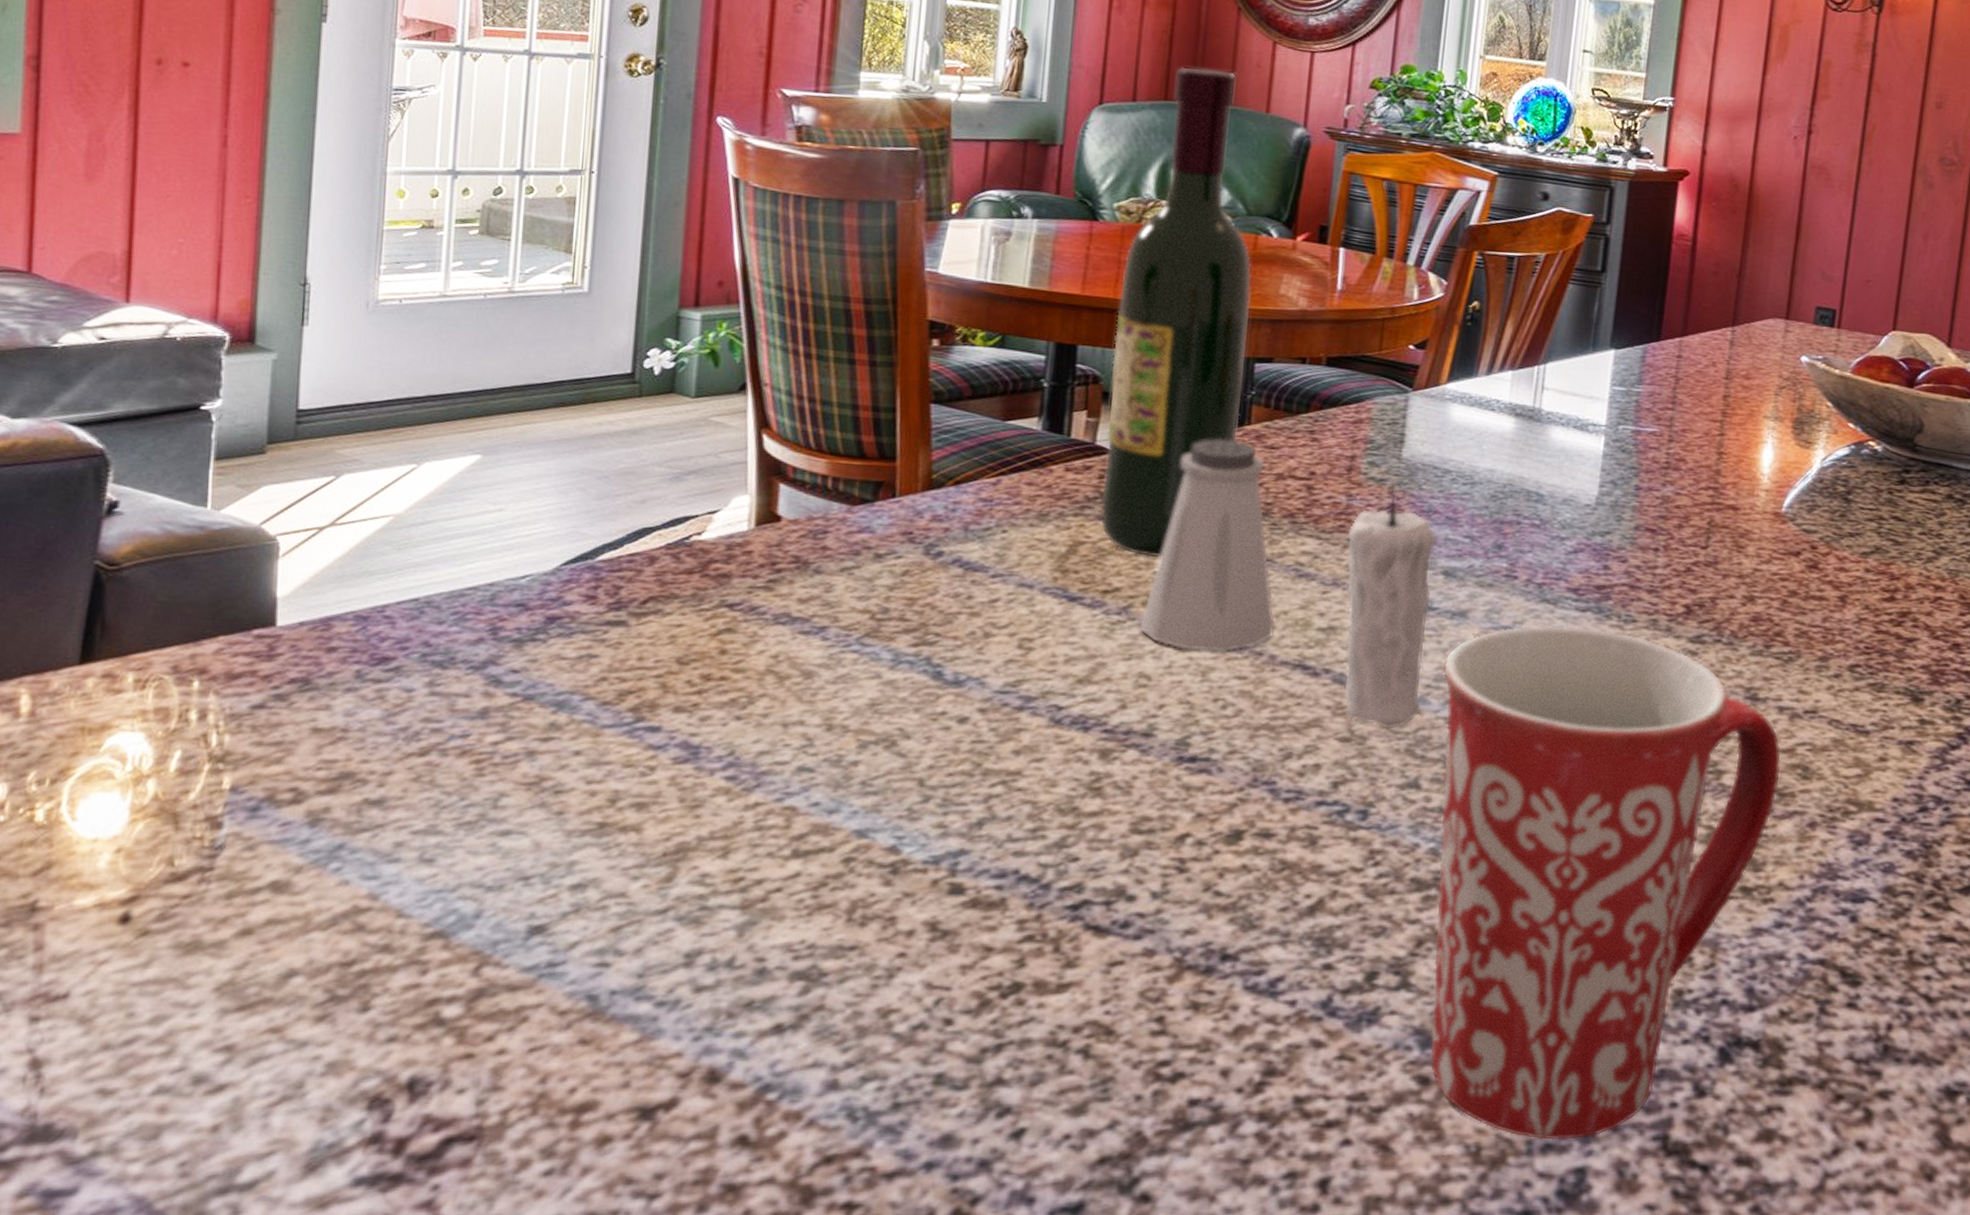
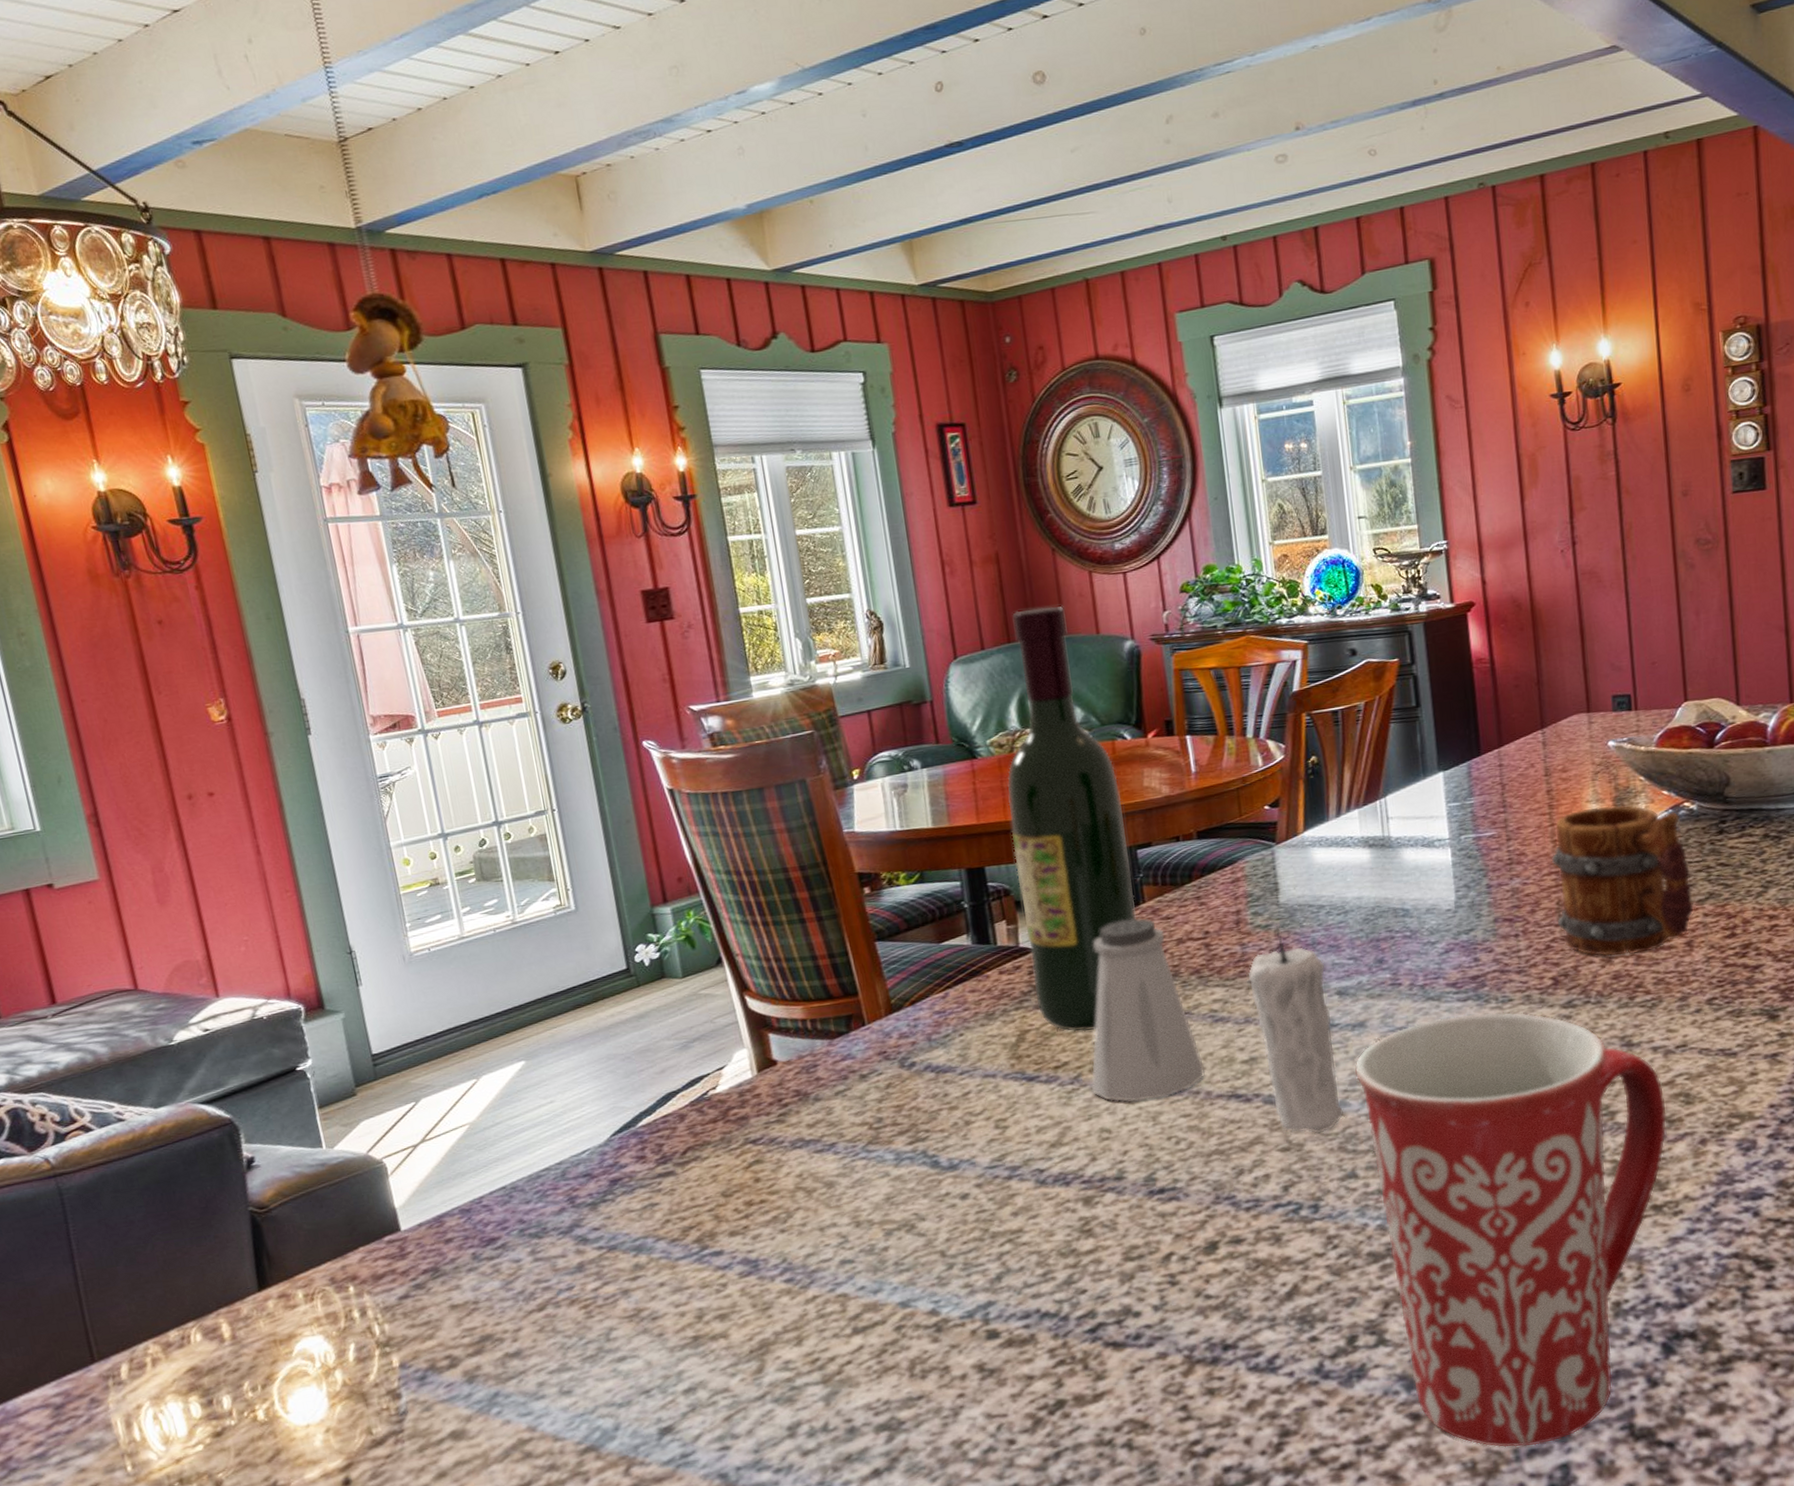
mug: none [1703,424,1861,598] -> present [1551,805,1694,957]

